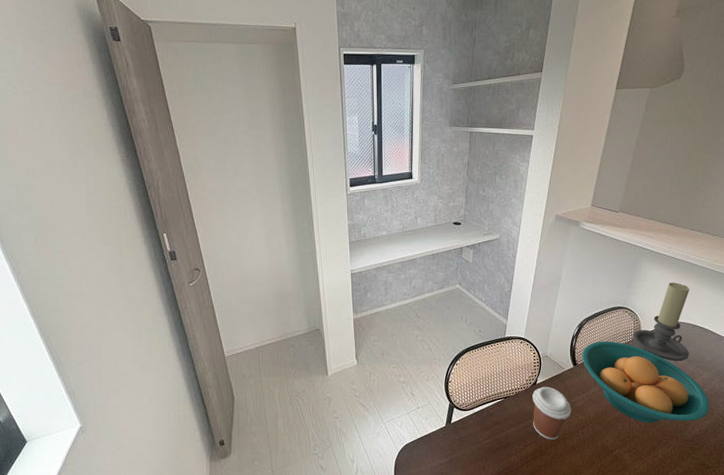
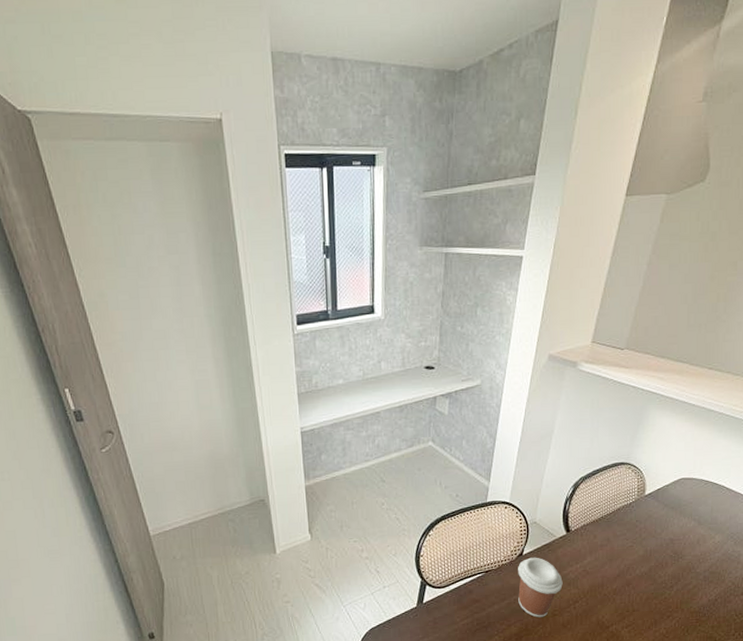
fruit bowl: present [581,341,710,423] -> none [576,502,721,594]
candle holder: present [632,282,690,361] -> none [635,432,705,523]

